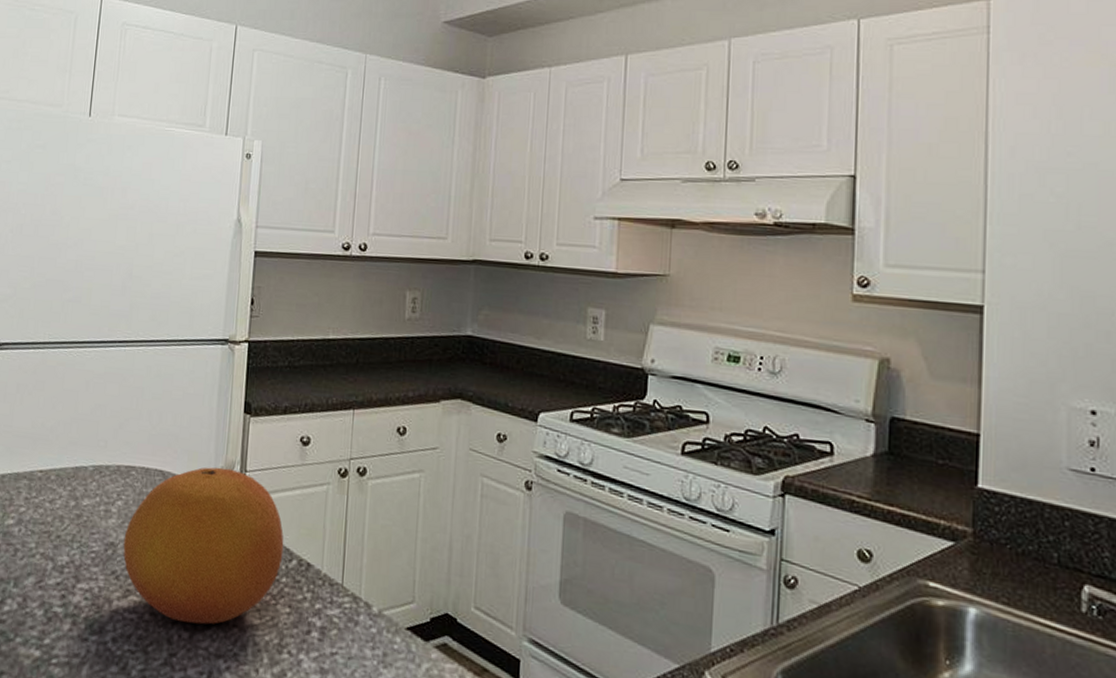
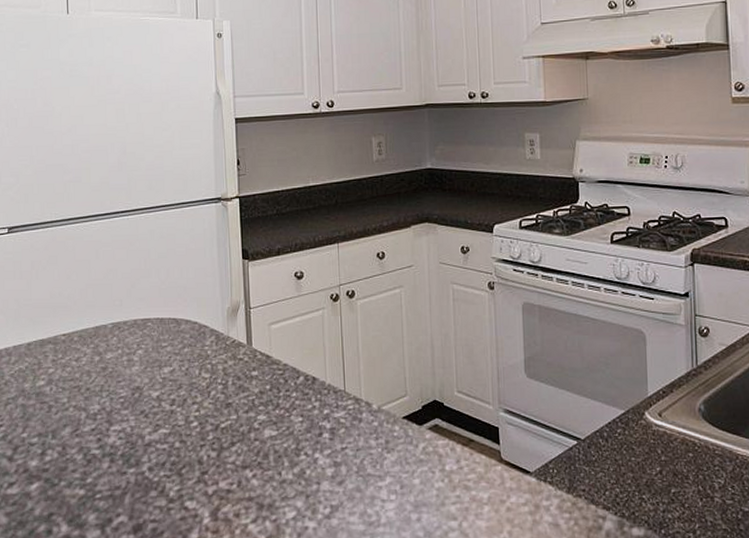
fruit: present [123,467,284,625] -> none [148,308,291,443]

